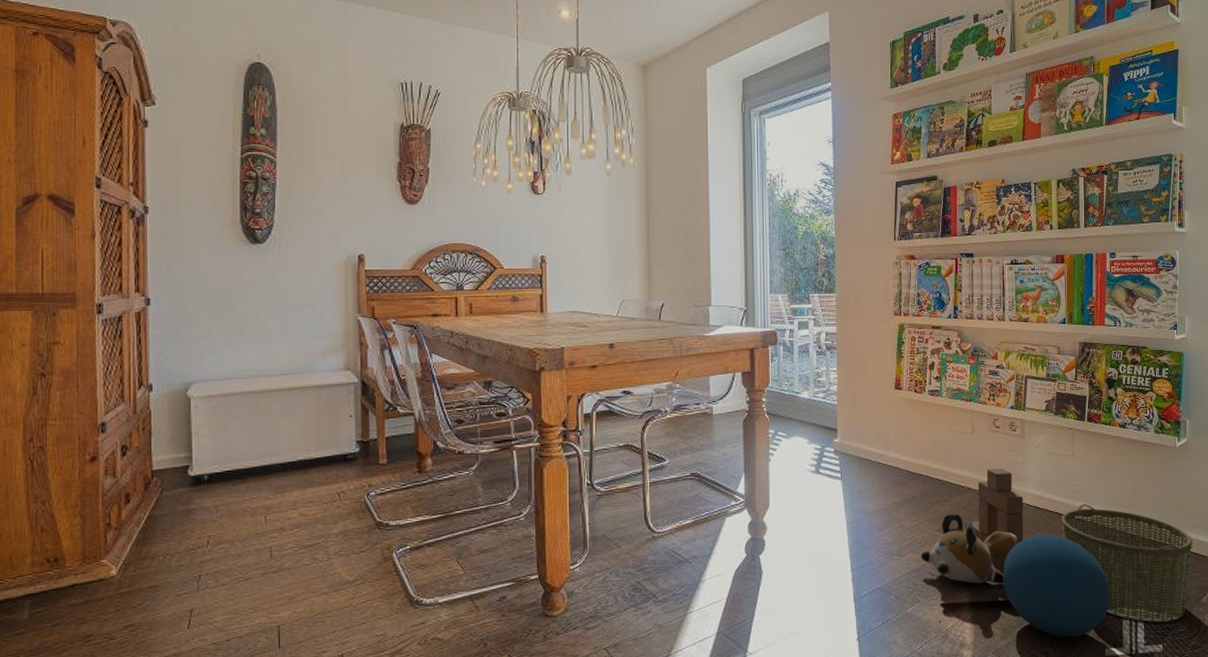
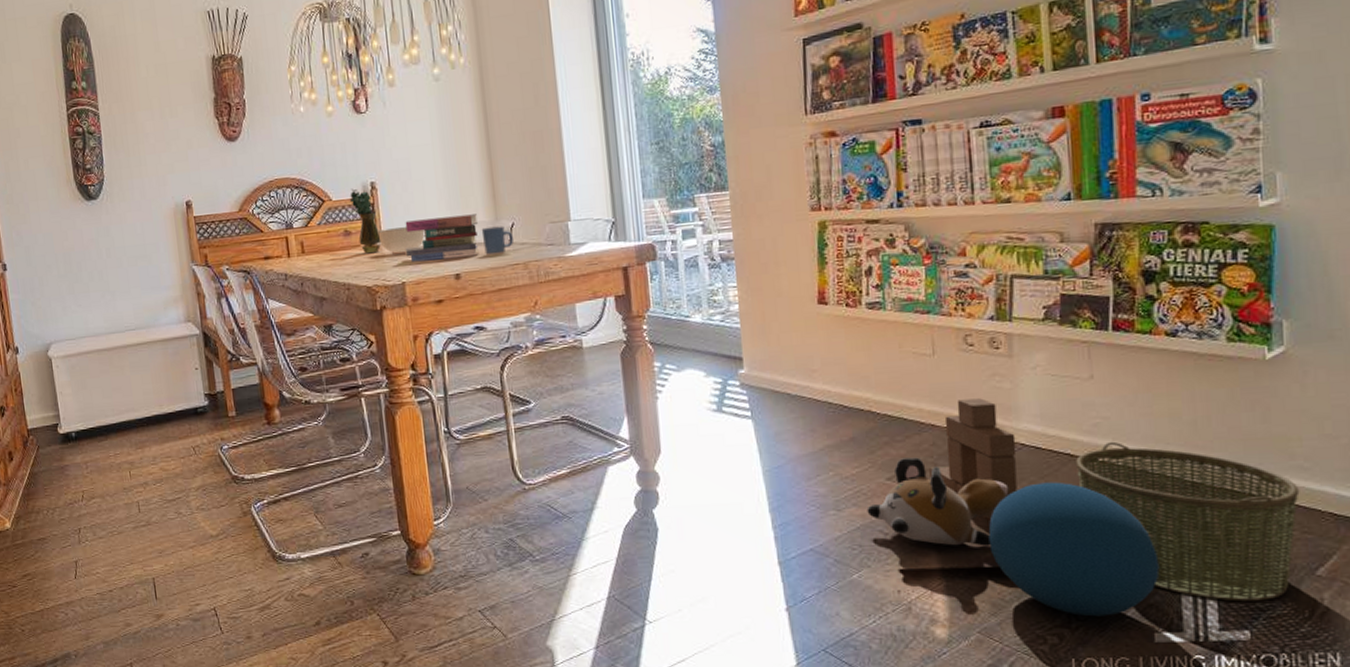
vase: none [519,259,546,319] -> present [349,188,382,254]
bowl: none [543,299,586,322] -> present [377,227,425,254]
books: none [567,293,633,330] -> present [405,214,479,262]
mug: none [635,305,663,330] -> present [481,225,515,256]

